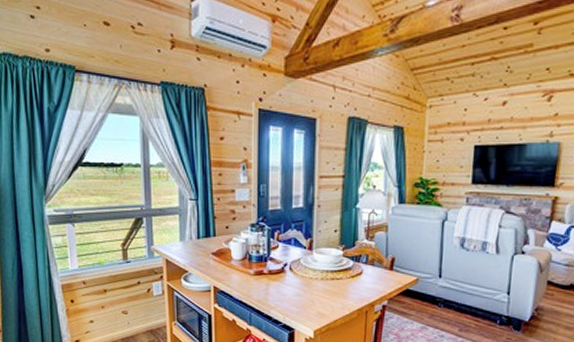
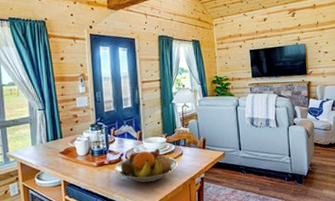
fruit bowl: none [275,261,354,303] -> present [114,149,178,183]

